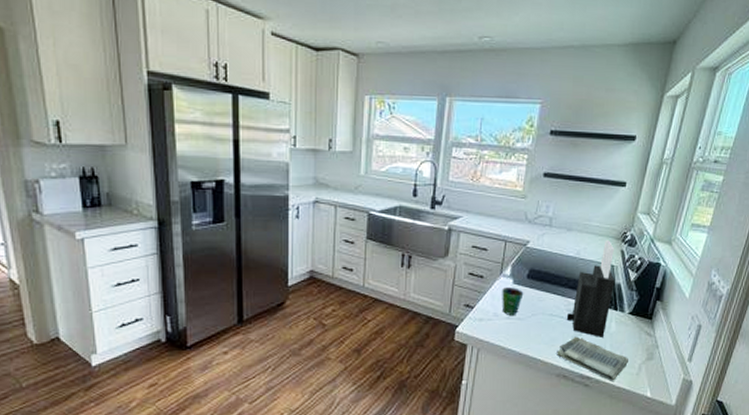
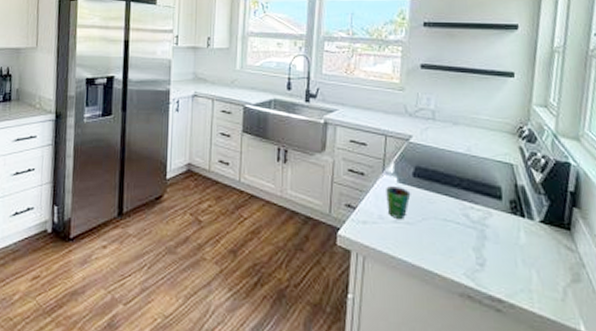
dish towel: present [557,336,630,381] -> none [456,247,550,307]
knife block: present [567,239,615,339] -> none [464,134,518,252]

